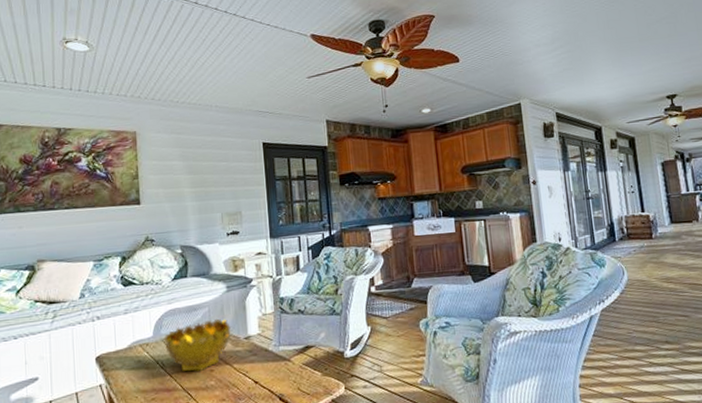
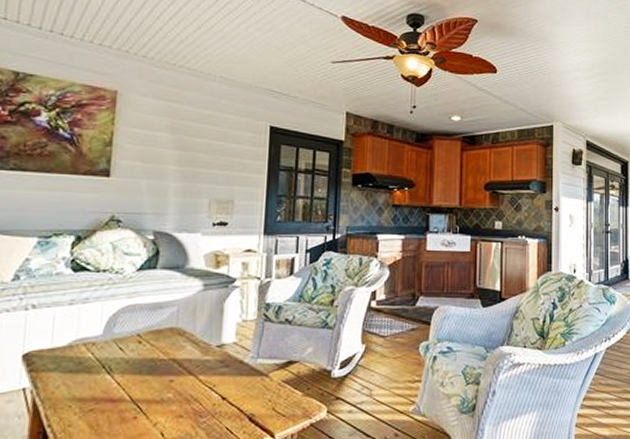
decorative bowl: present [165,318,231,372] -> none [116,320,202,380]

